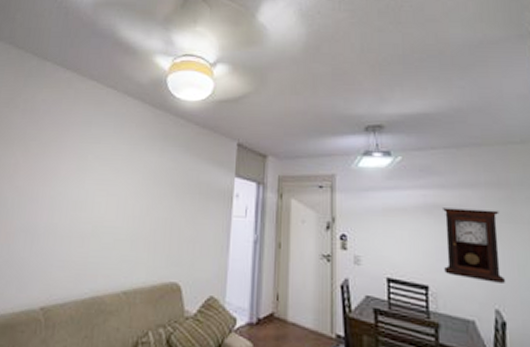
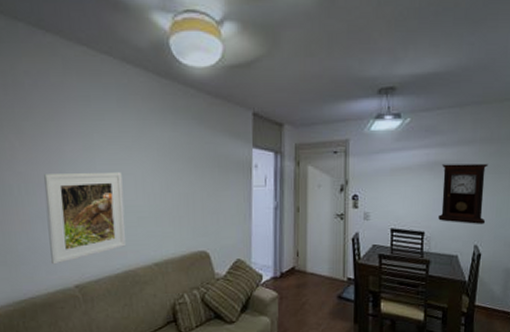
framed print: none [24,189,107,282] -> present [44,173,127,265]

